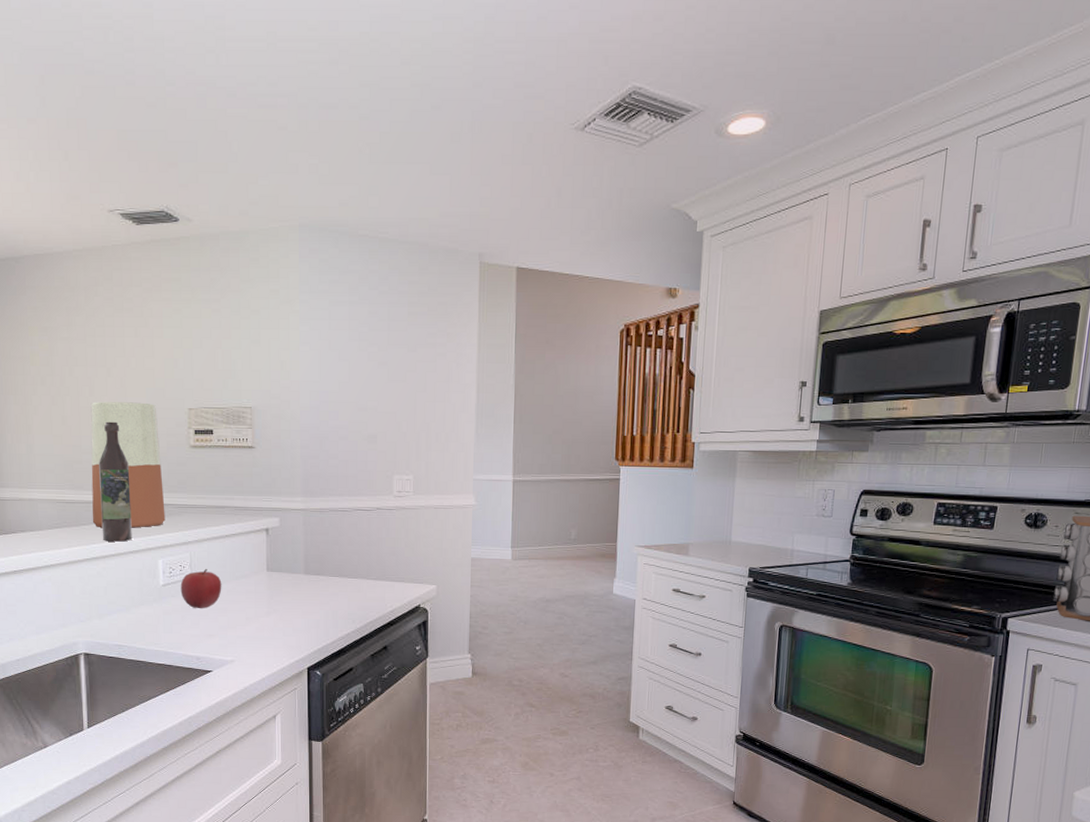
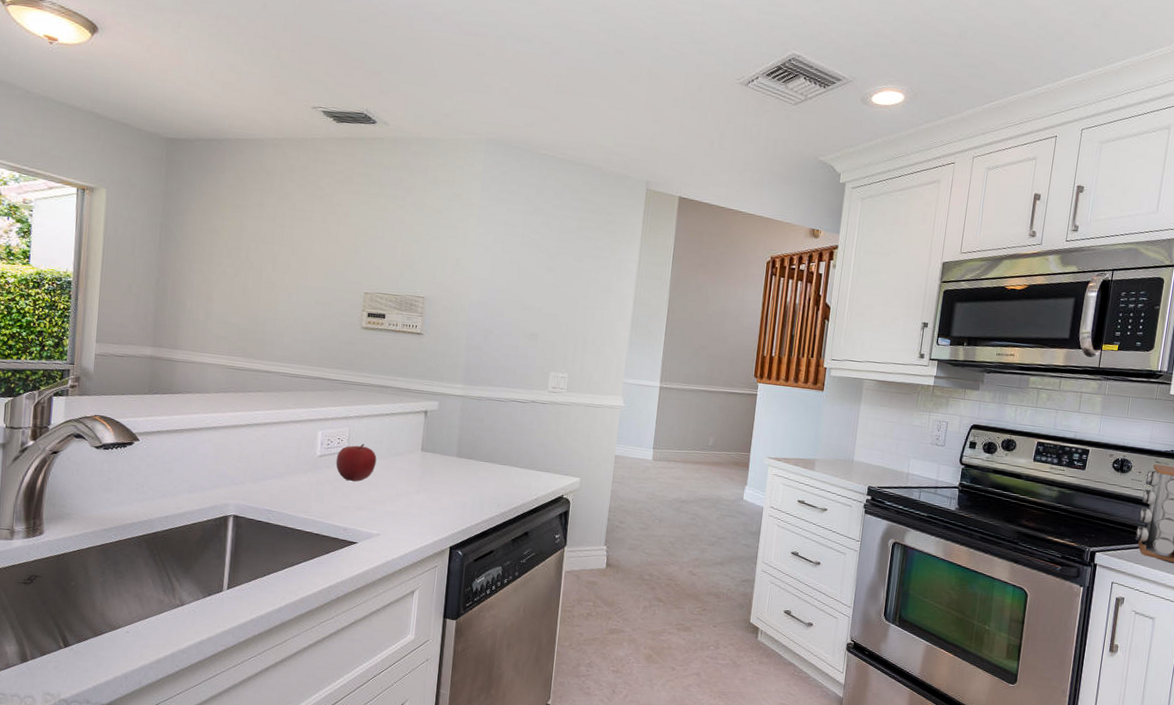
vase: present [90,402,165,528] -> none [259,278,335,399]
wine bottle: present [99,421,132,542] -> none [266,297,302,411]

